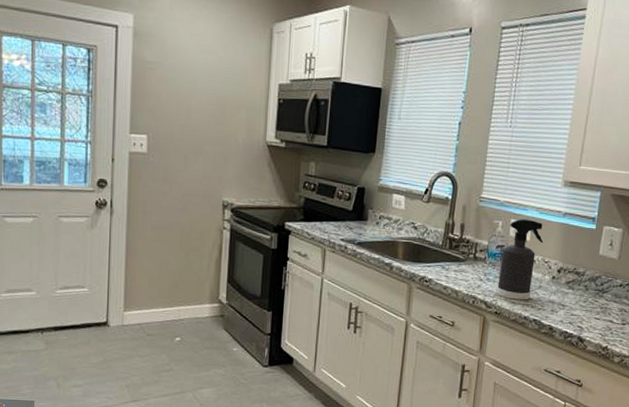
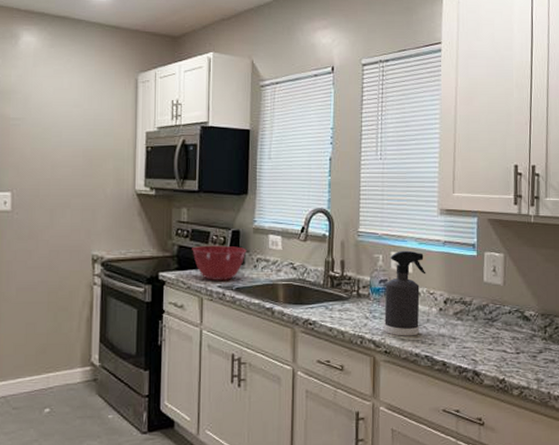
mixing bowl: none [318,199,371,235] -> present [192,245,247,280]

